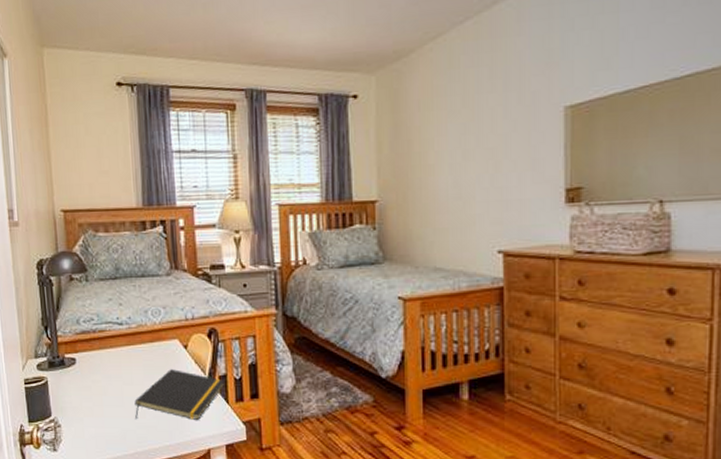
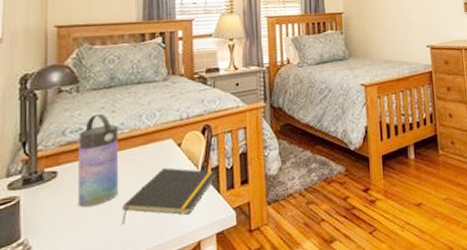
water bottle: none [91,305,131,396] -> present [78,113,119,207]

